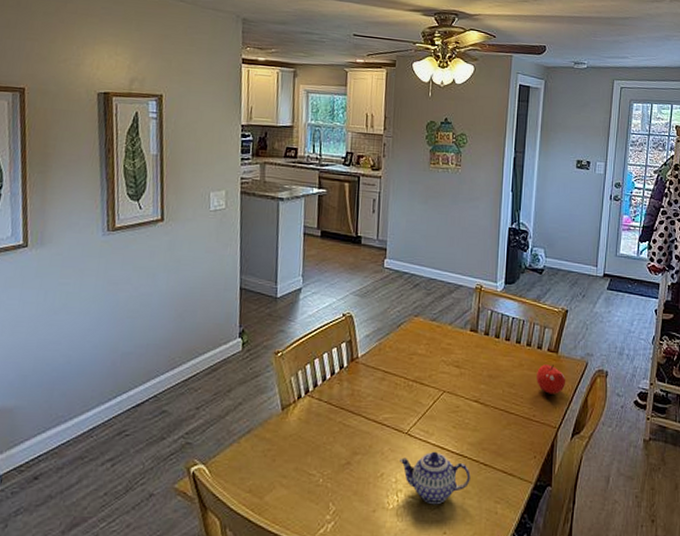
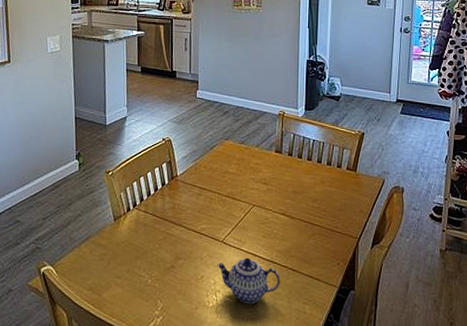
fruit: present [537,364,566,394] -> none [337,182,365,208]

